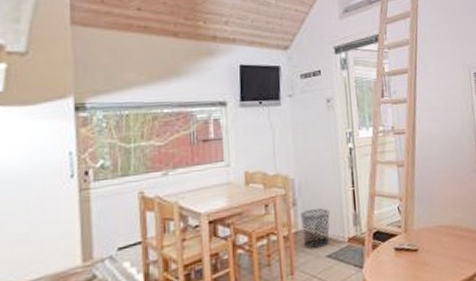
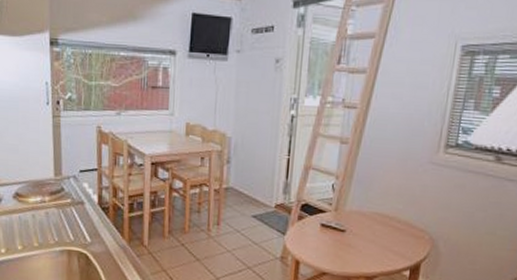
waste bin: present [299,208,330,249] -> none [232,169,261,207]

